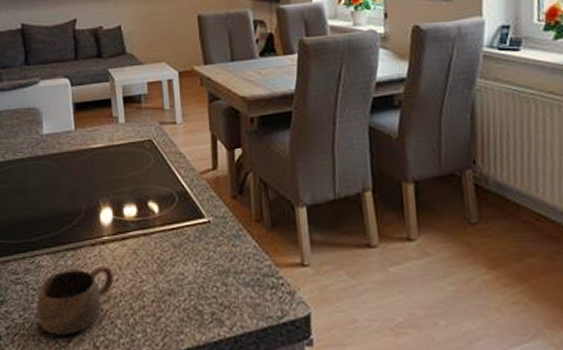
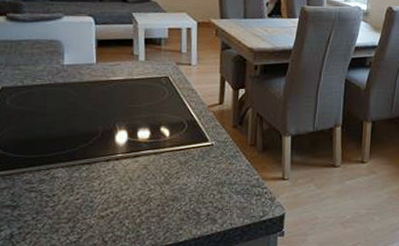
cup: present [37,265,114,335] -> none [50,177,125,233]

